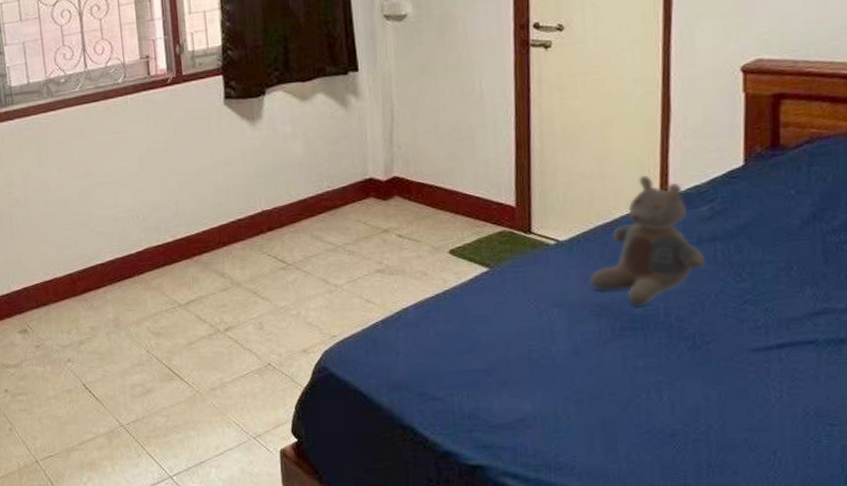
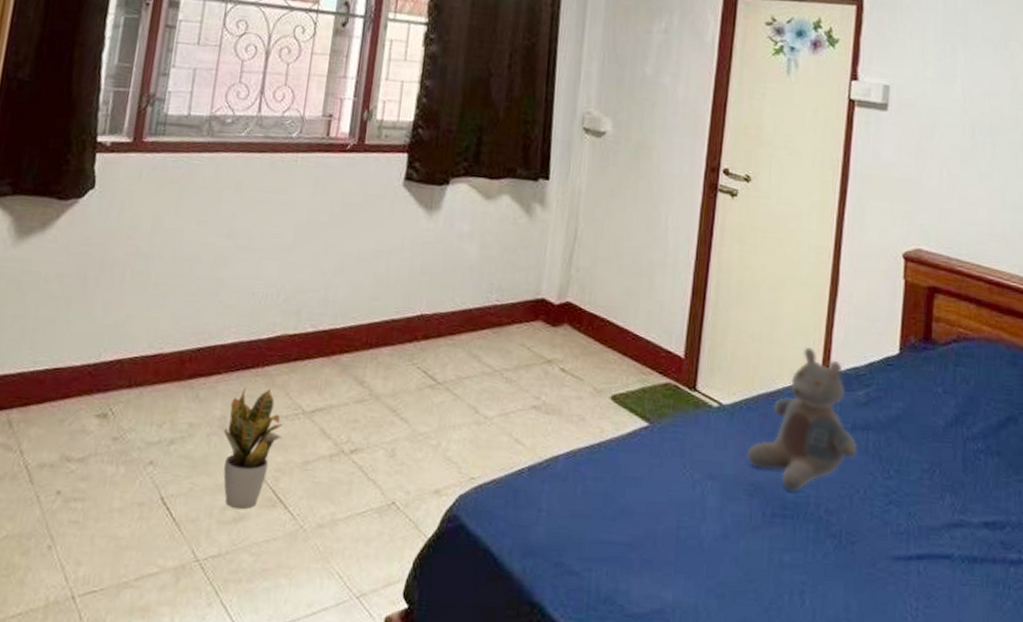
potted plant: none [119,291,167,385] -> present [223,387,283,510]

